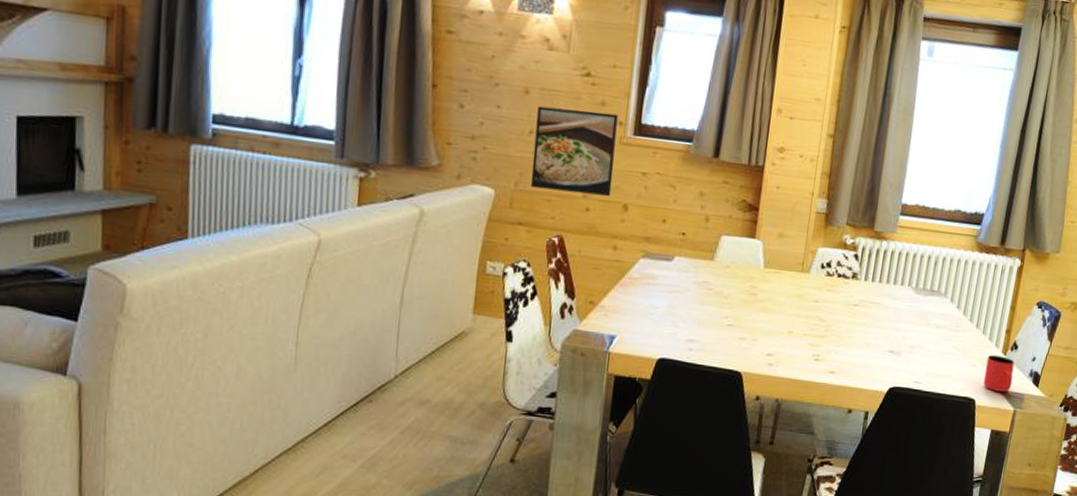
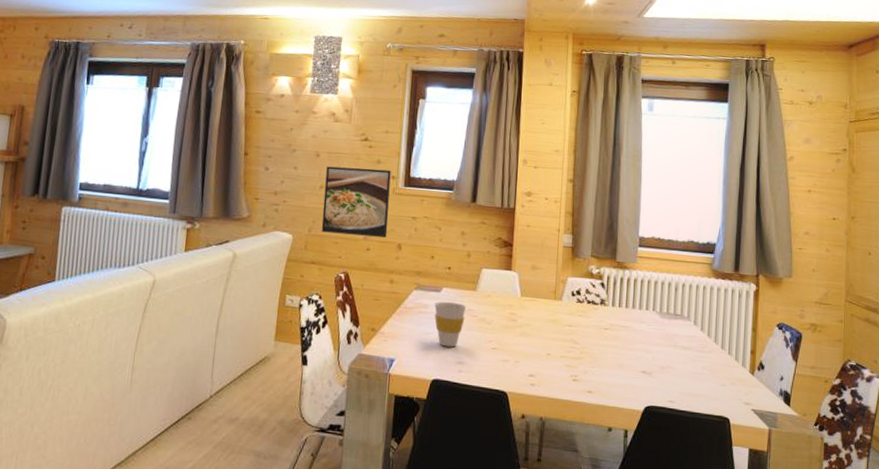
cup: none [664,272,702,324] -> present [434,301,467,348]
cup: present [983,355,1015,392] -> none [735,375,764,411]

